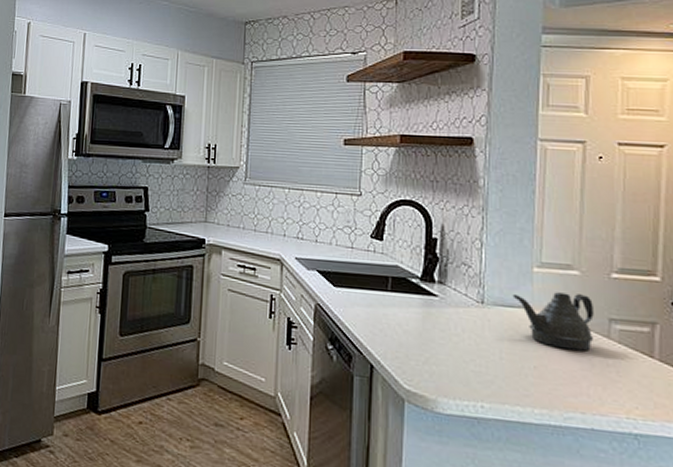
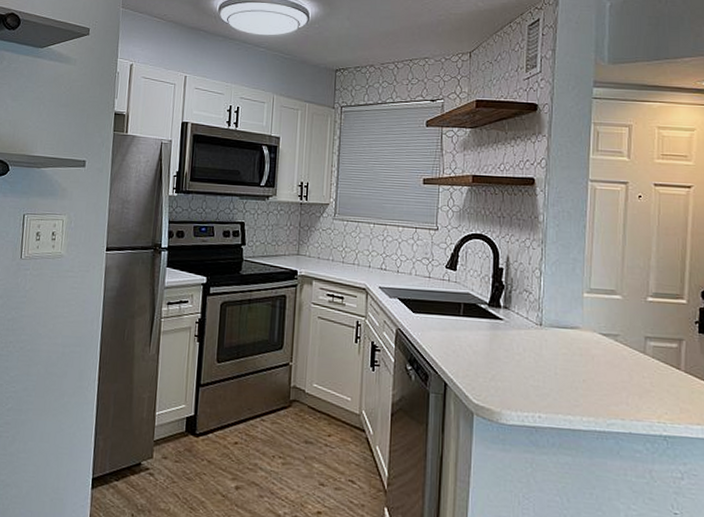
teapot: present [512,292,594,351] -> none [566,314,633,366]

